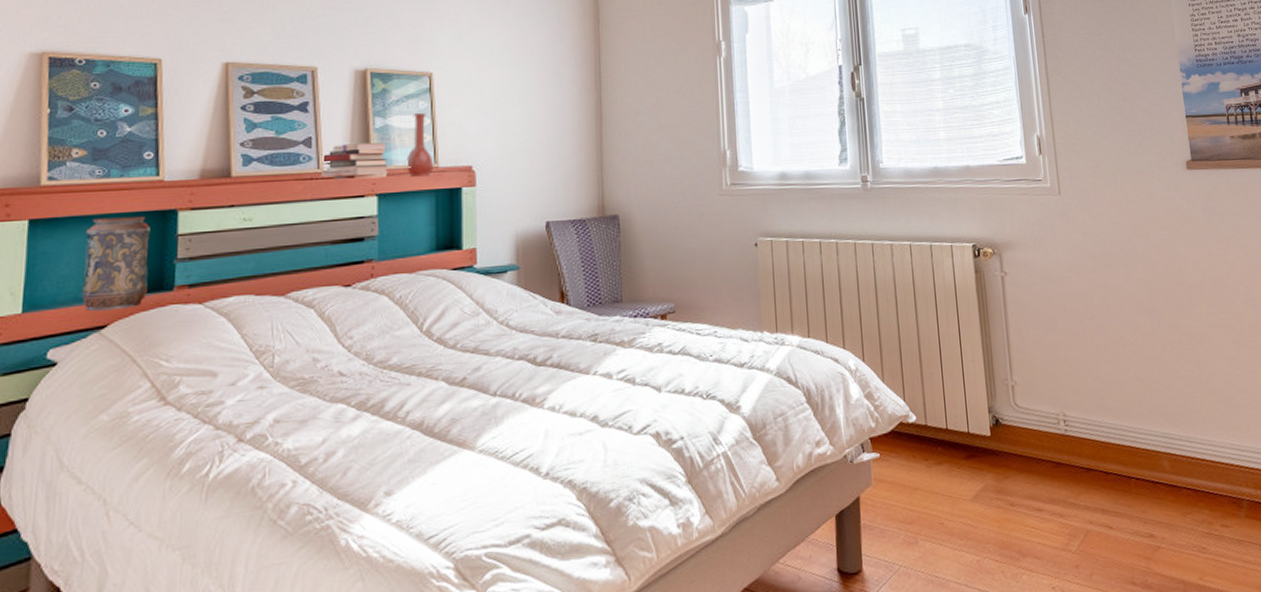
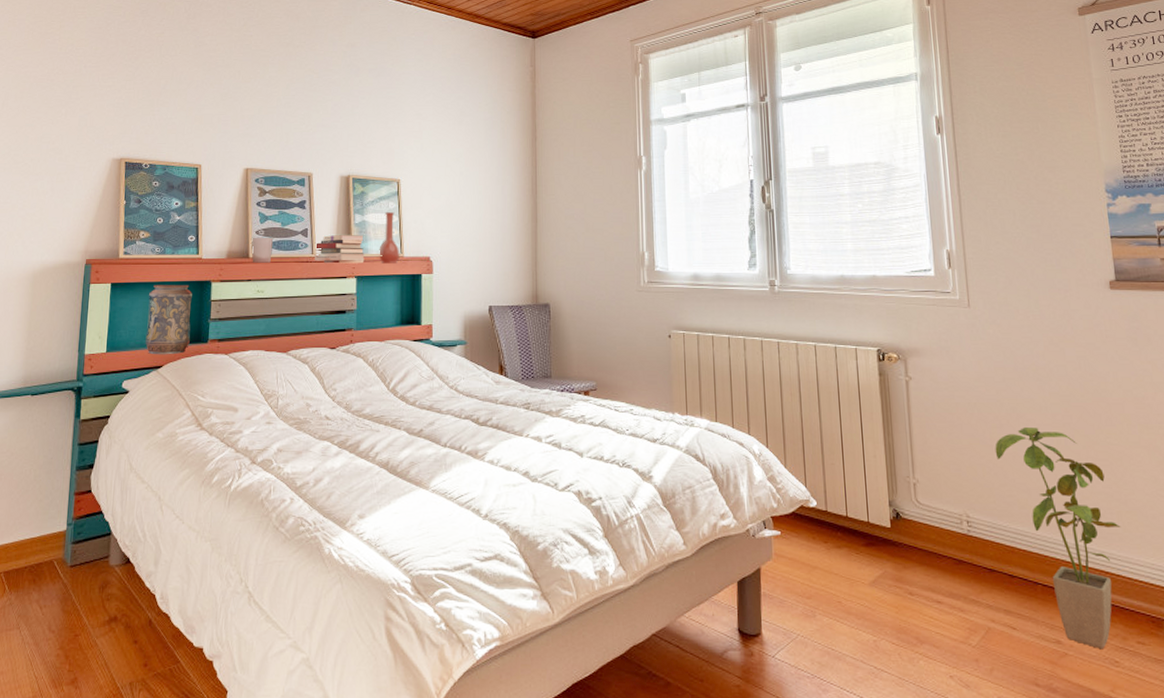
candle holder: none [234,149,264,184] -> present [251,237,273,263]
house plant: none [1088,316,1204,538] -> present [995,428,1121,650]

